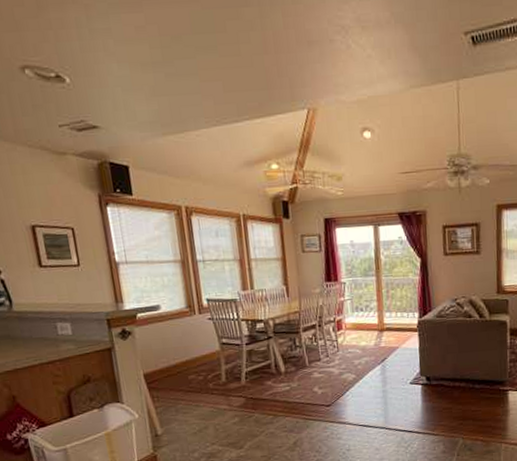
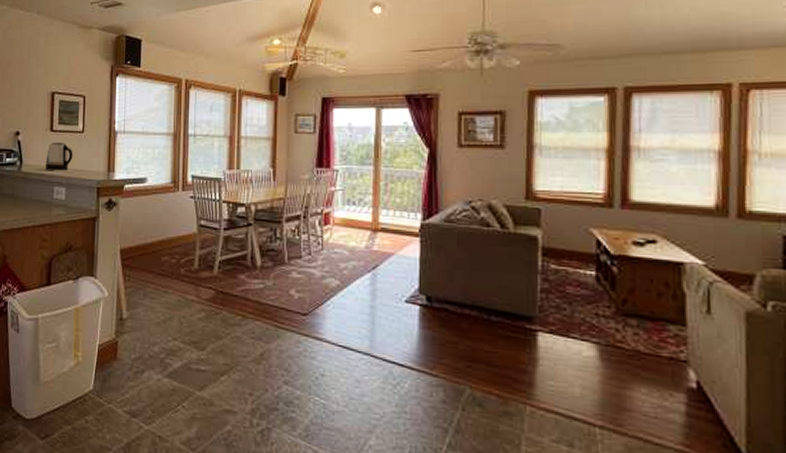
kettle: none [40,277,73,308] -> present [45,142,73,171]

